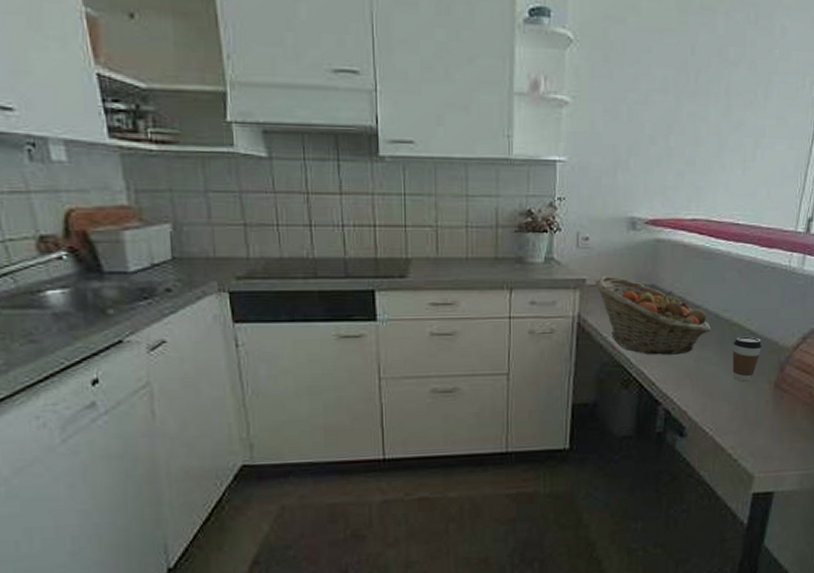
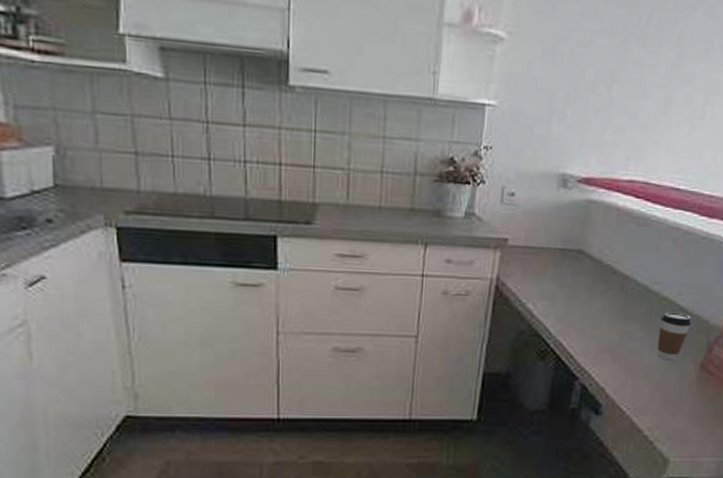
fruit basket: present [594,276,711,355] -> none [517,236,638,327]

